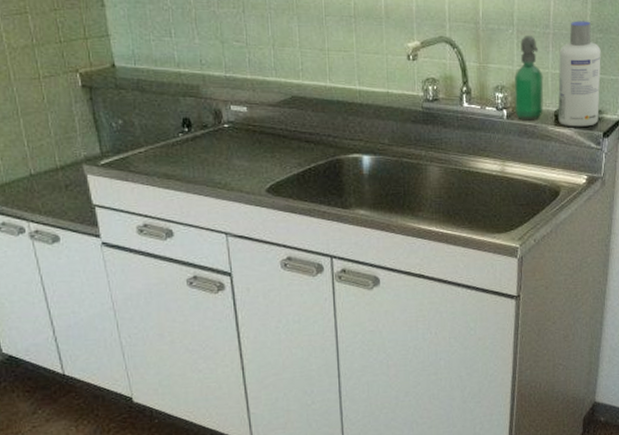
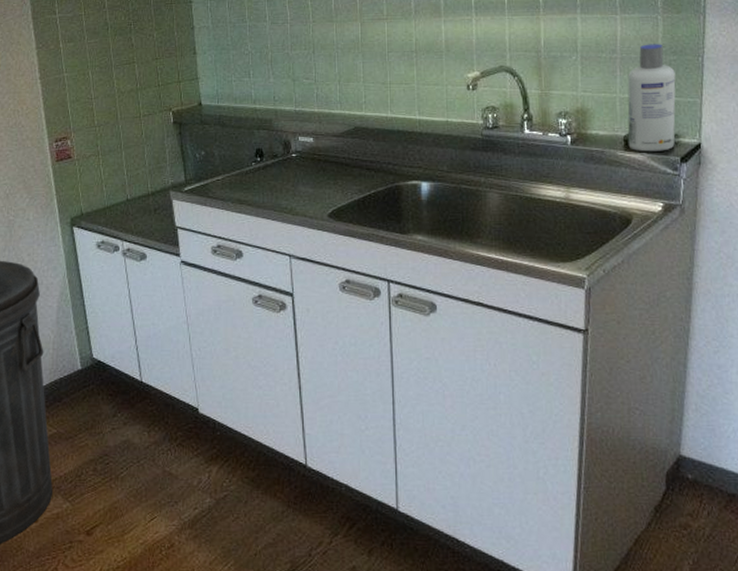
soap dispenser: present [514,34,544,120] -> none [578,60,611,146]

